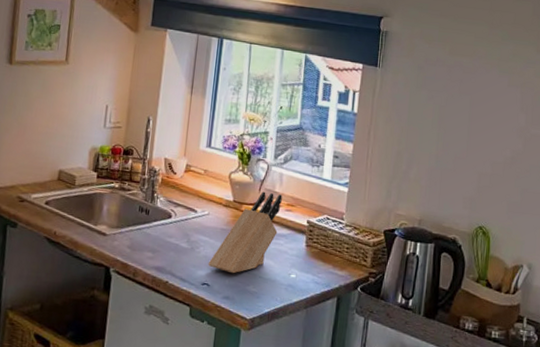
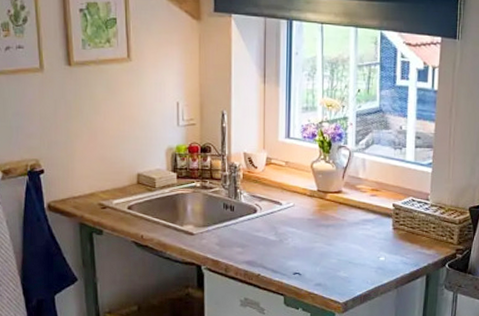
knife block: present [208,191,282,274] -> none [298,178,366,262]

